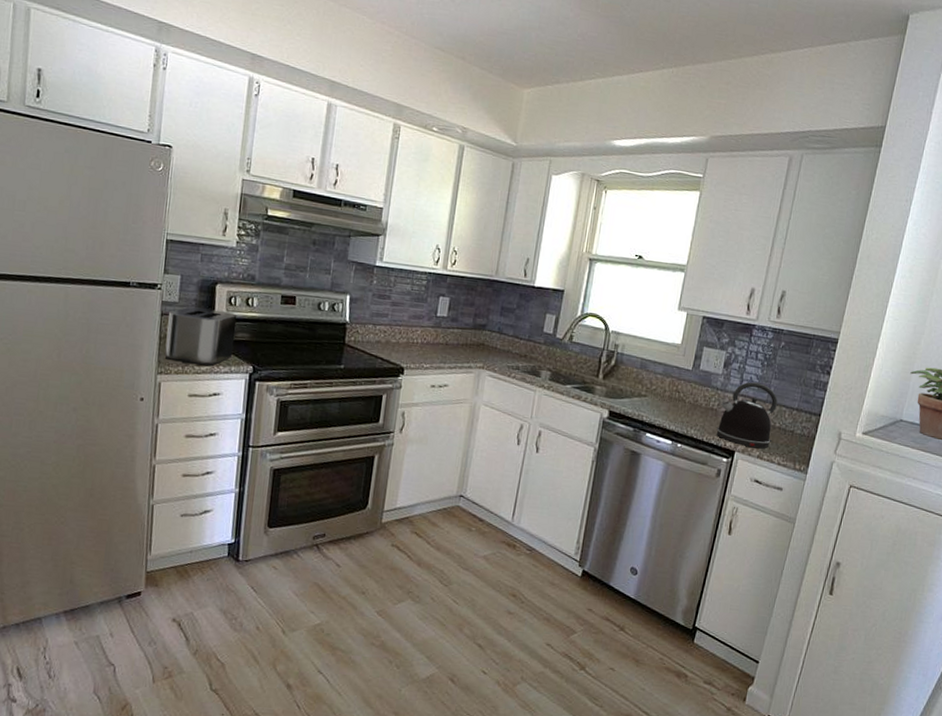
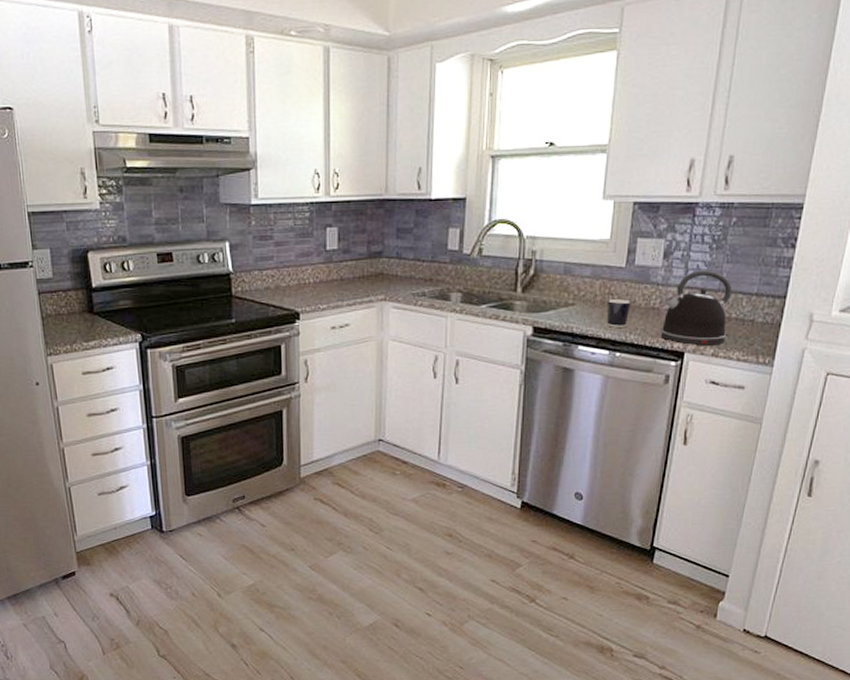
toaster: present [165,307,237,366] -> none [46,280,119,340]
mug: none [672,396,694,422] -> present [606,299,631,328]

